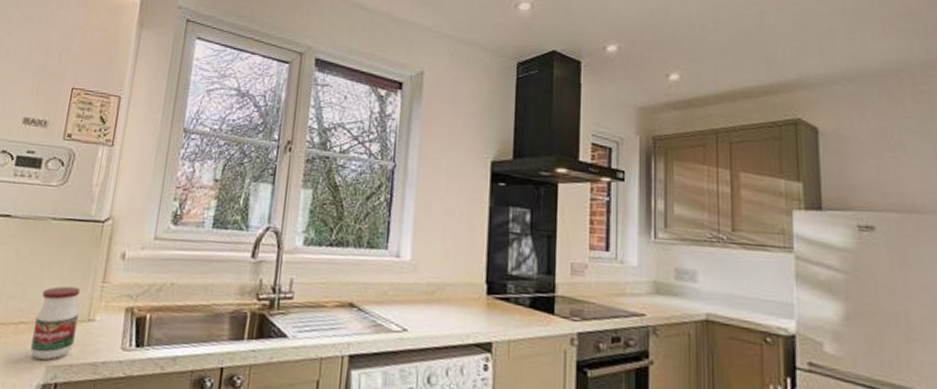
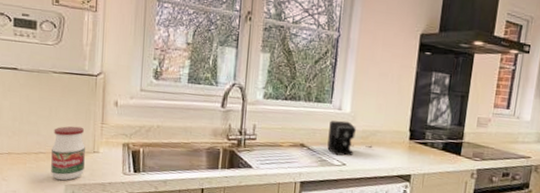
coffee maker: none [383,271,441,319] -> present [327,120,373,156]

